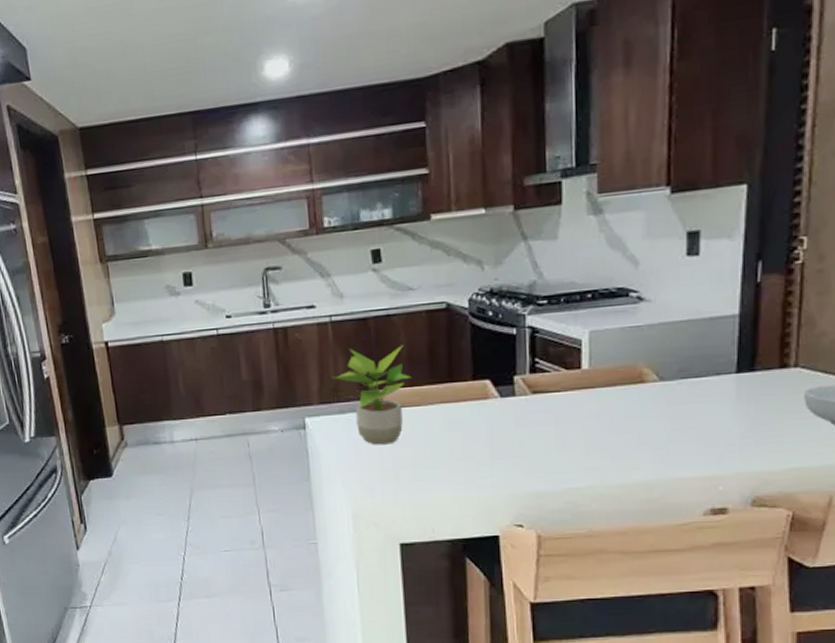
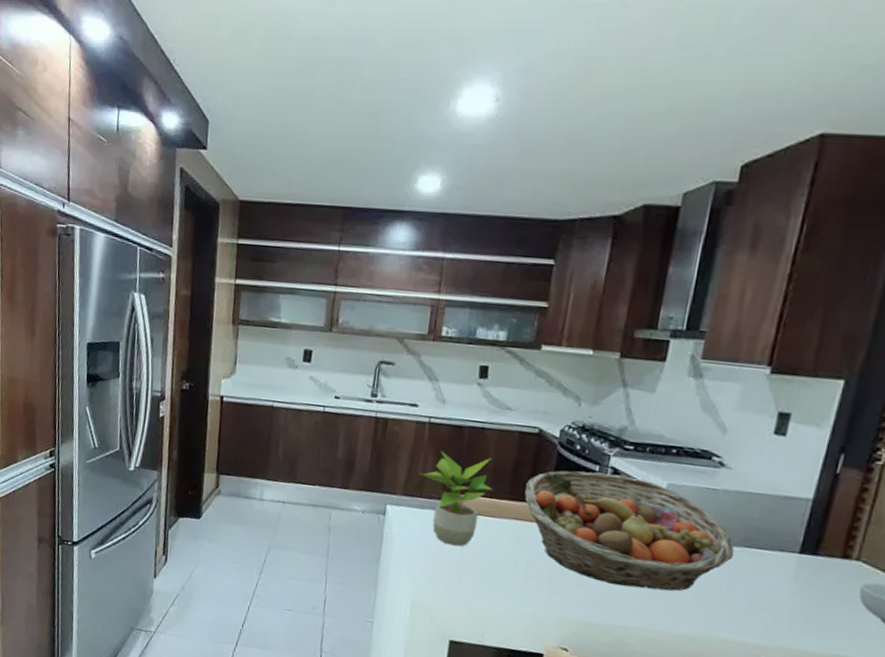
fruit basket: none [445,332,672,448] -> present [524,470,735,592]

